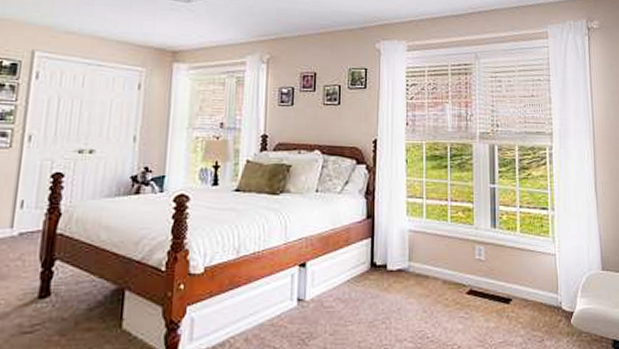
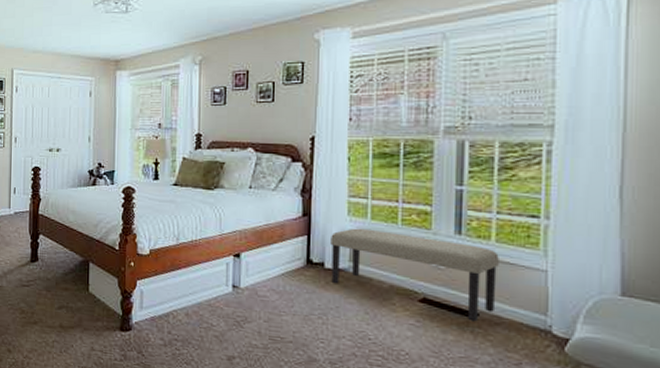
bench: none [392,227,523,307] -> present [331,228,499,322]

